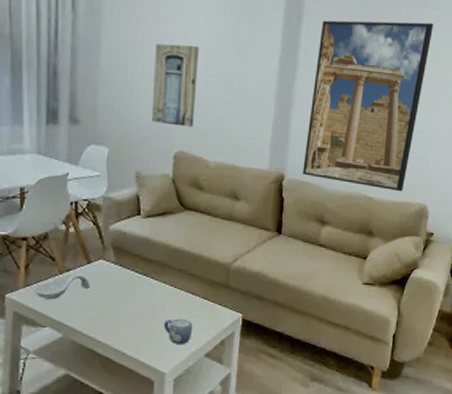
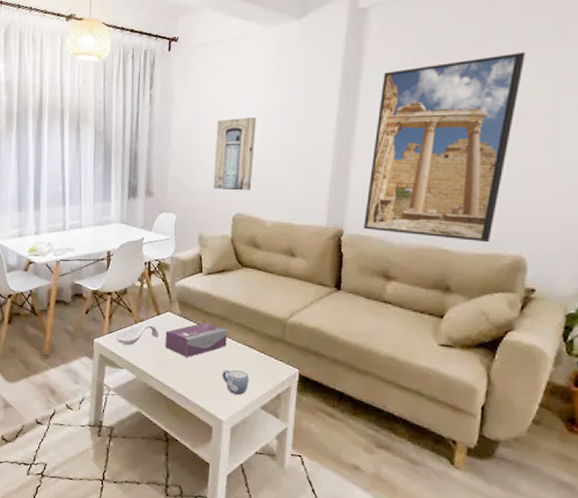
tissue box: none [97,270,169,309] -> present [165,322,227,357]

